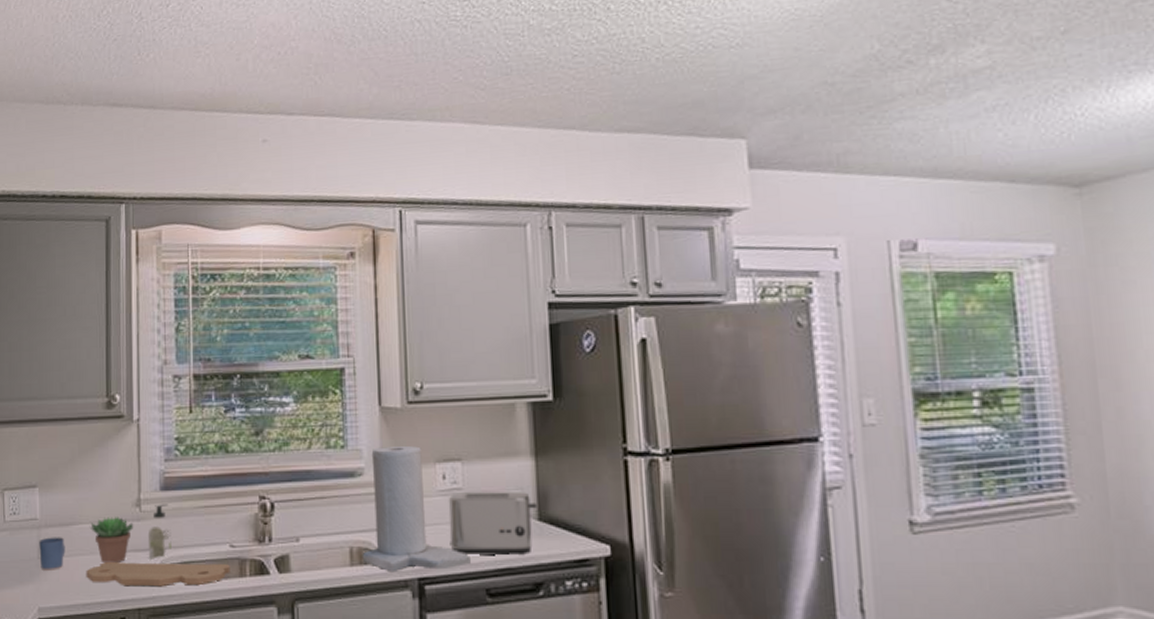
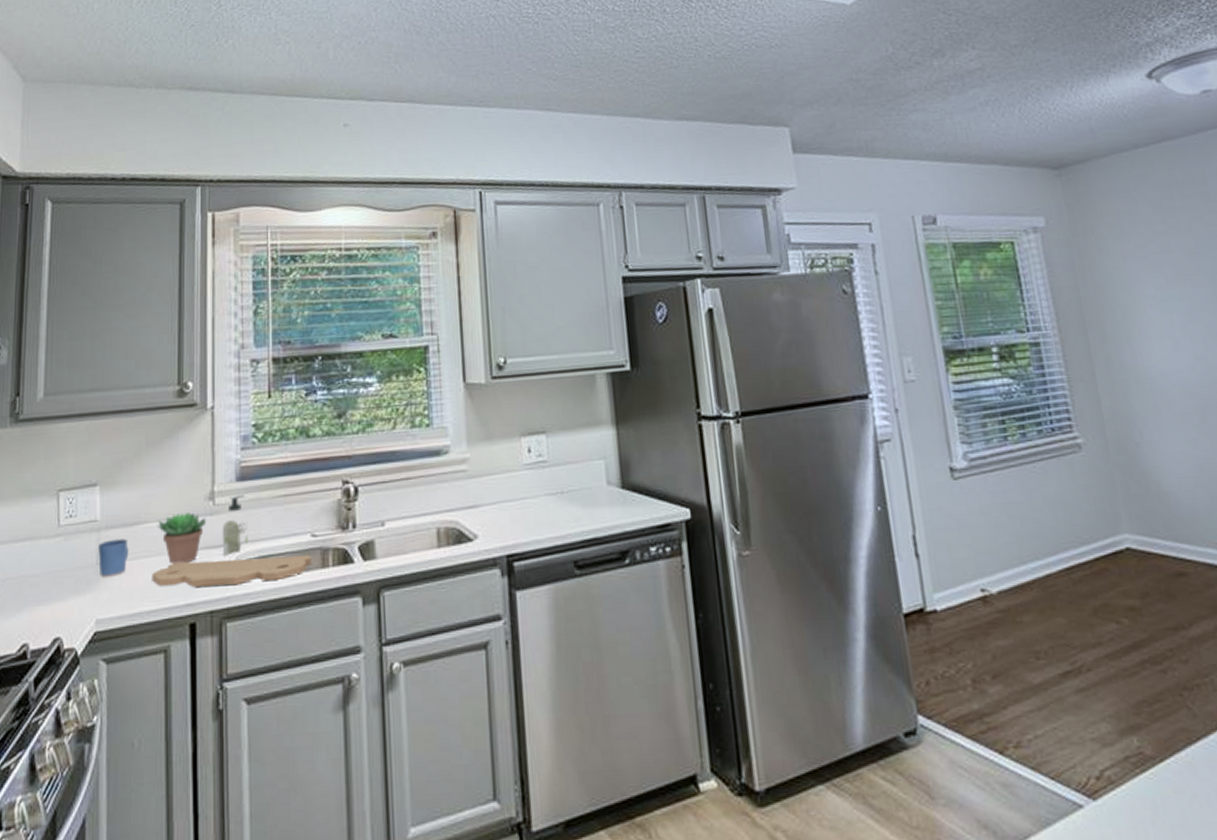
paper towel: present [362,445,471,573] -> none [449,420,558,551]
toaster: present [448,492,537,556] -> none [534,461,620,529]

